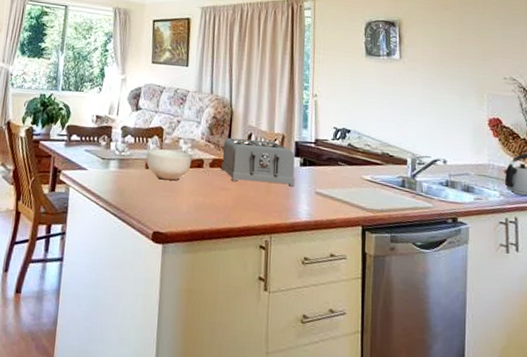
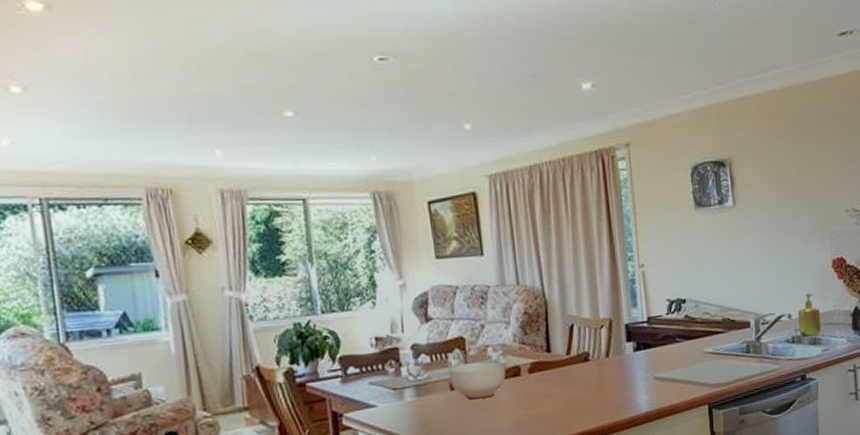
toaster: present [221,137,295,187] -> none [542,328,630,384]
soap dispenser: none [453,144,475,184] -> present [798,293,822,336]

